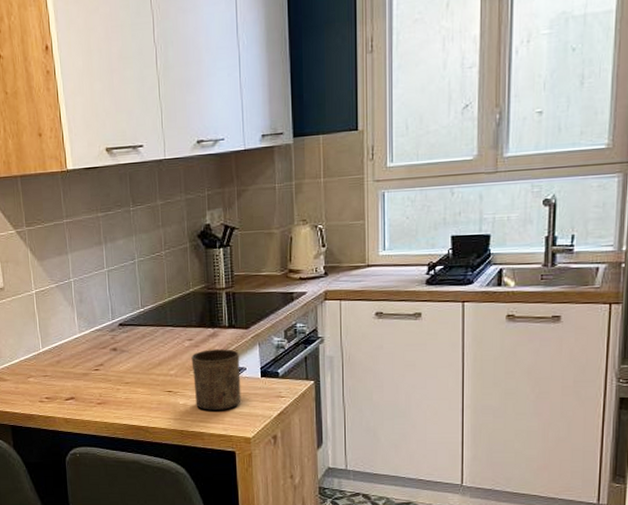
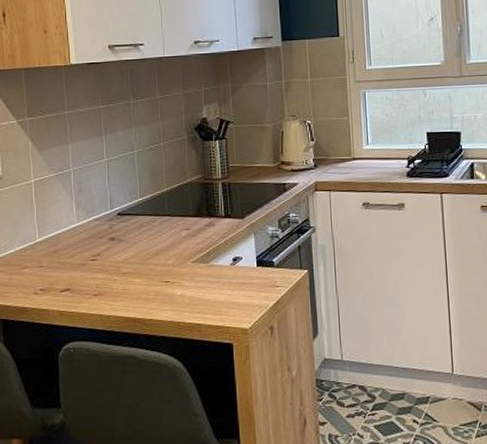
cup: present [191,349,241,410] -> none [188,238,238,301]

